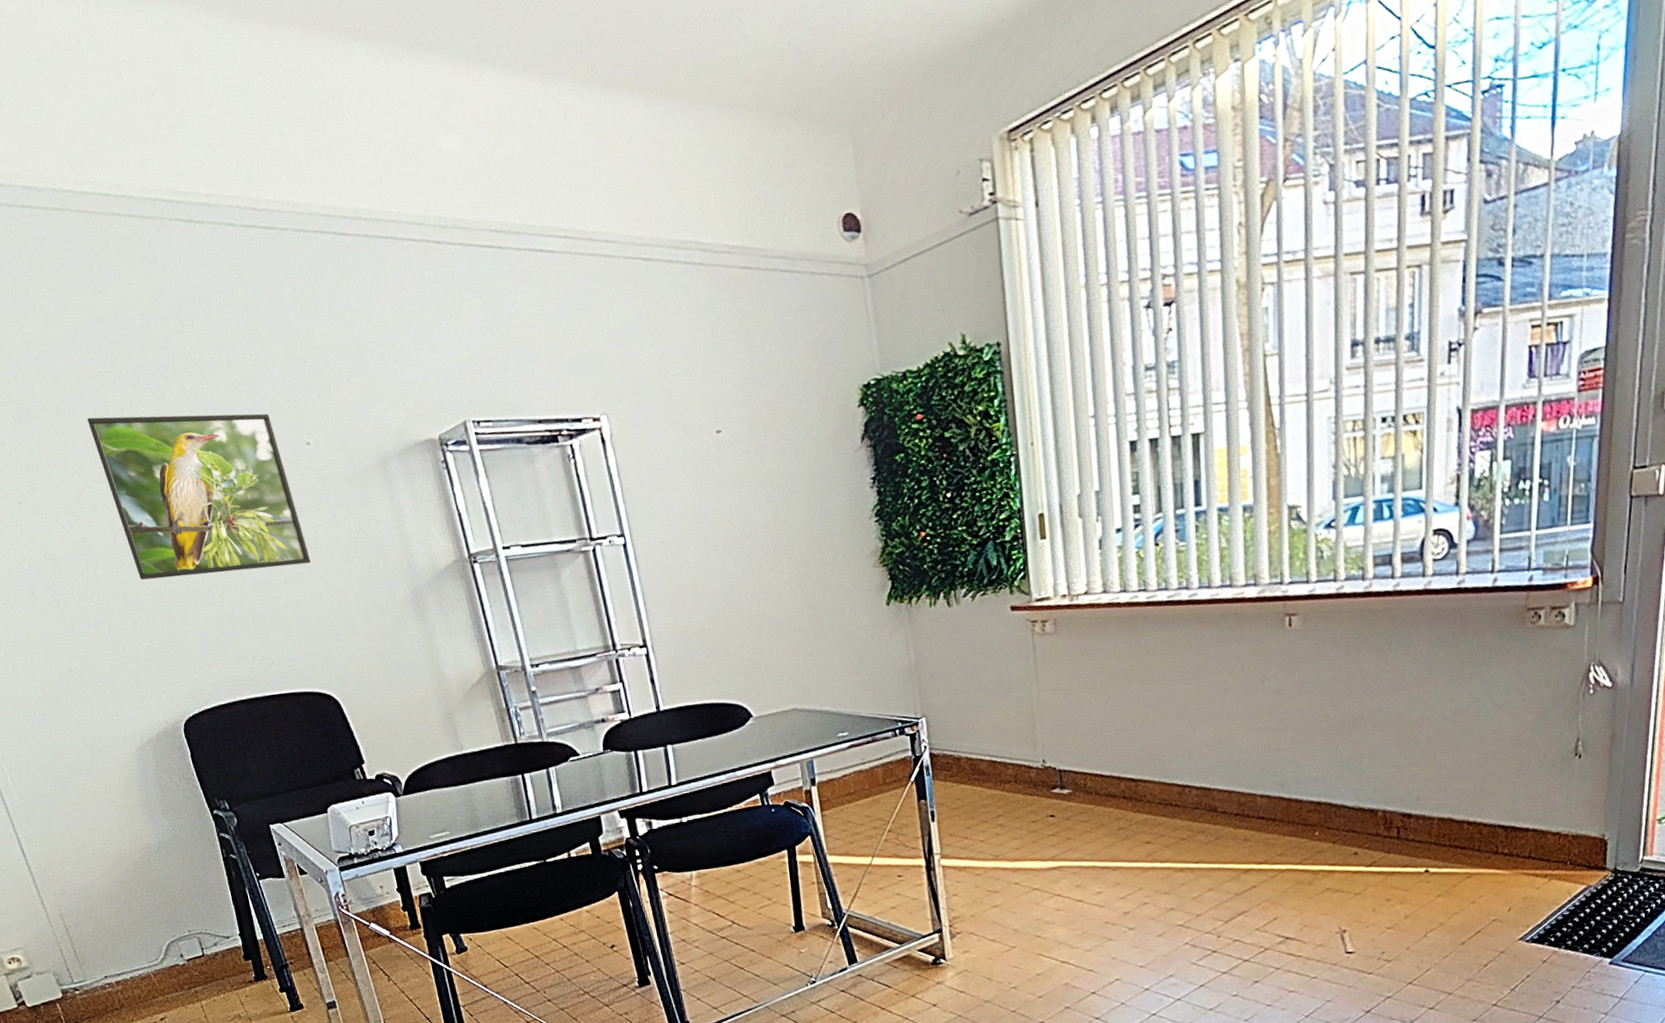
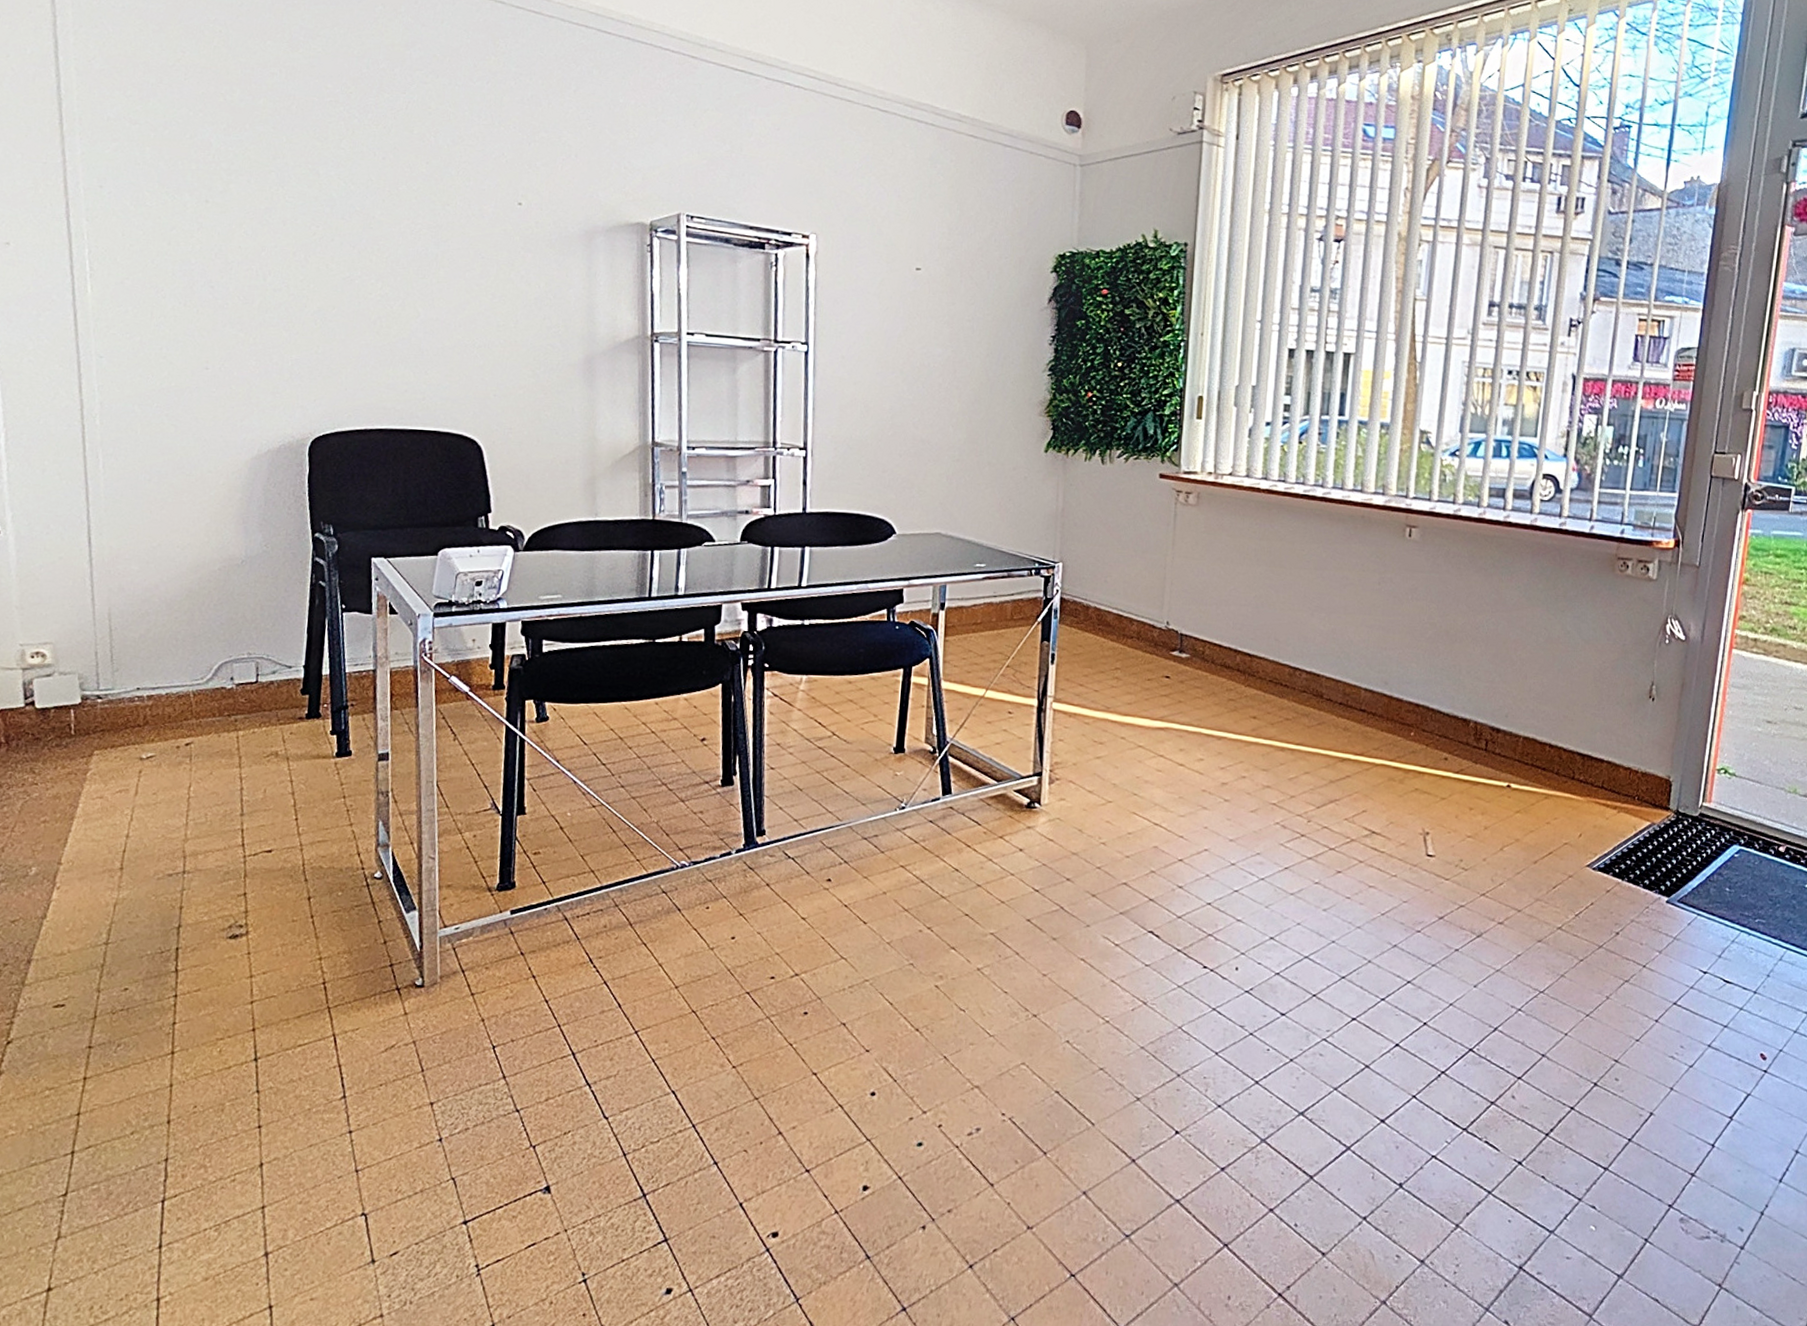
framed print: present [87,413,311,580] -> none [303,138,492,312]

